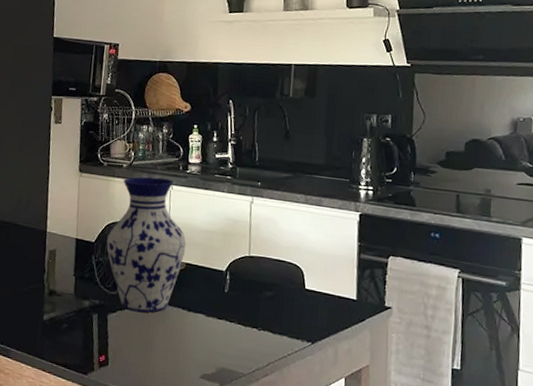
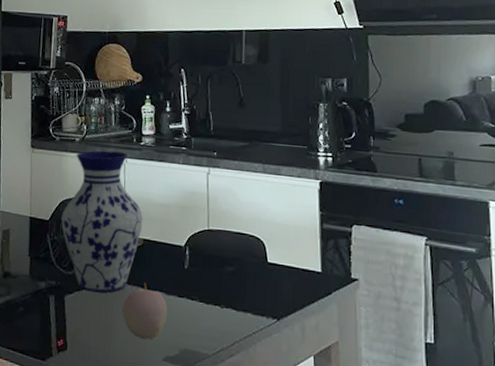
apple: none [162,303,207,358] -> present [122,282,167,340]

